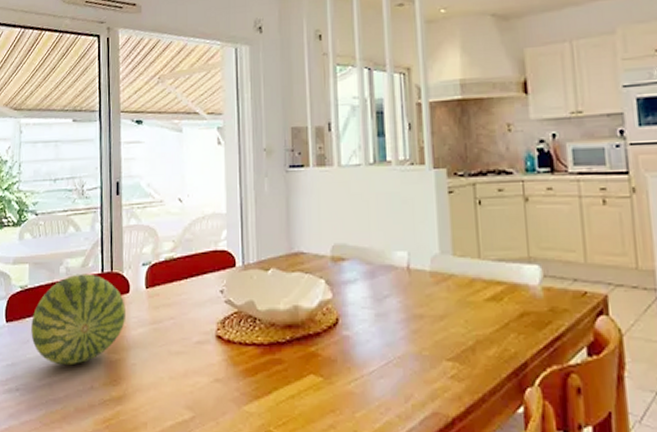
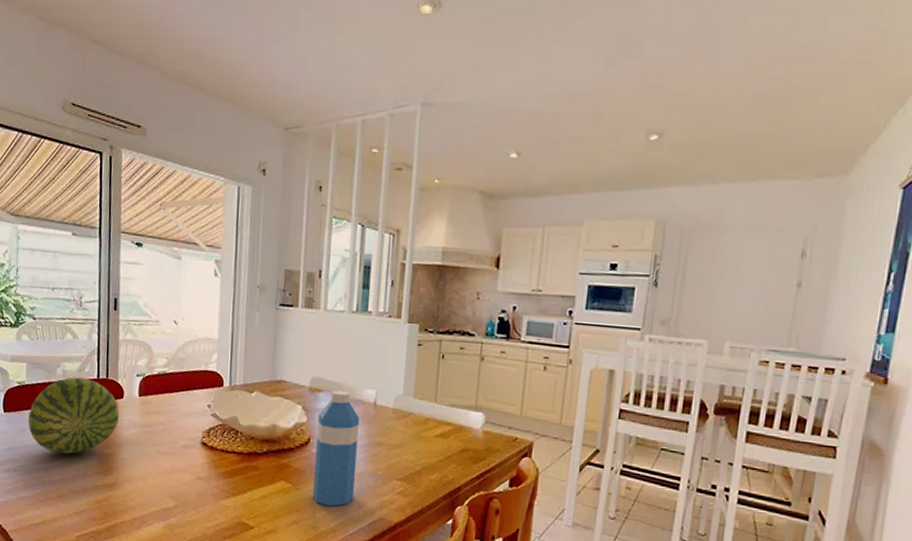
water bottle: none [345,256,399,403] -> present [312,390,359,507]

